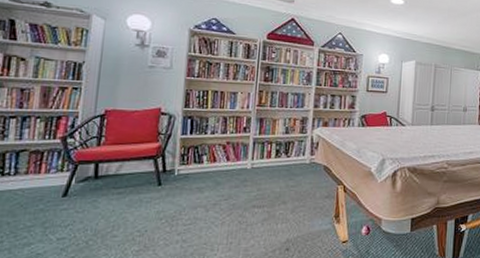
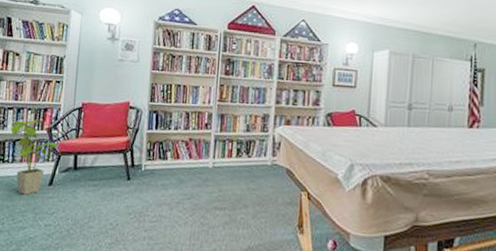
house plant: none [13,129,77,209] -> present [11,120,60,195]

